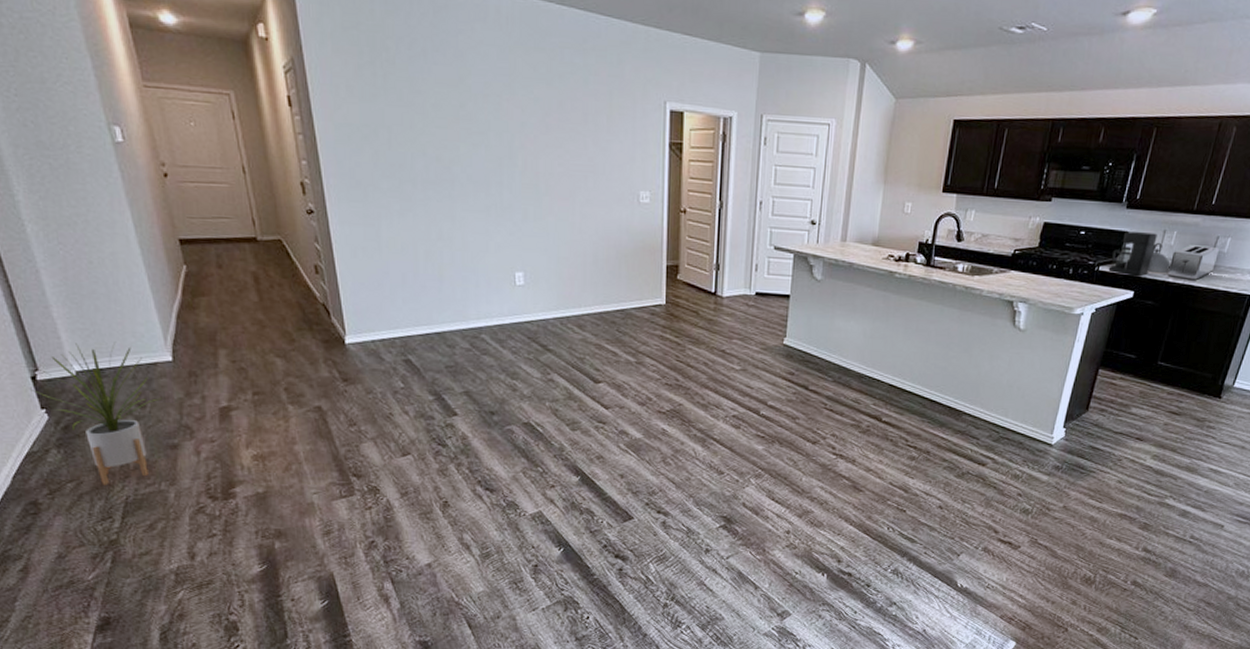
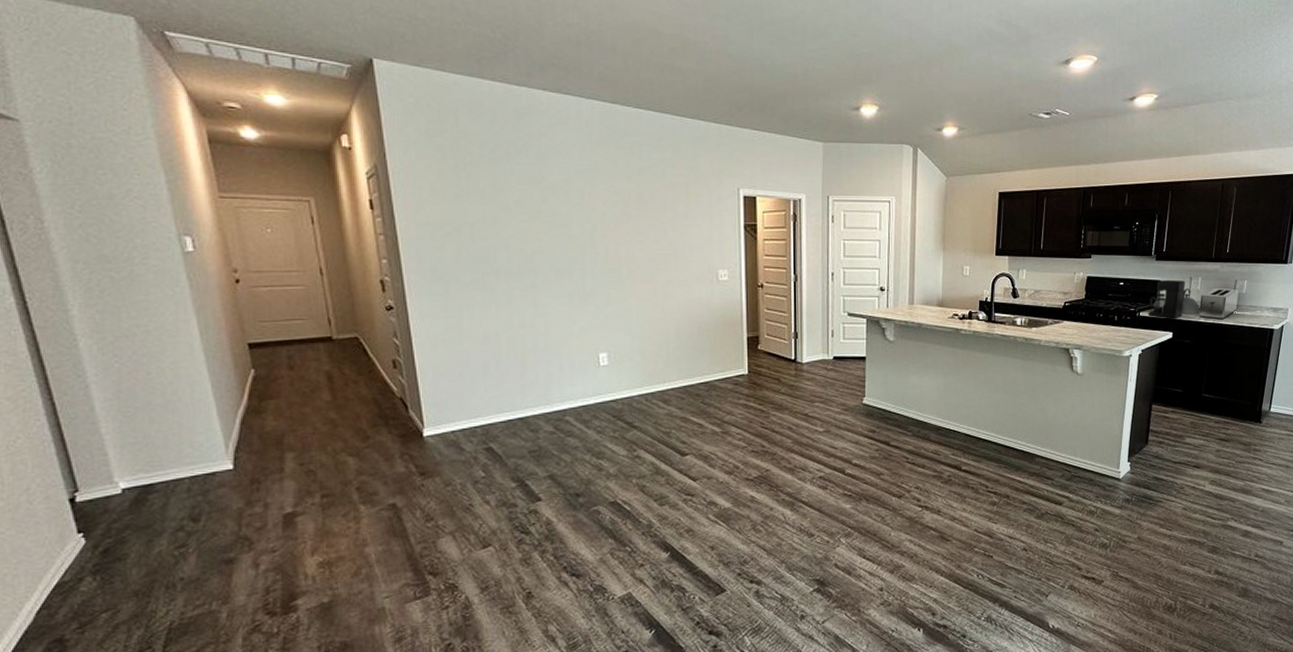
house plant: present [29,343,162,486] -> none [65,455,219,612]

